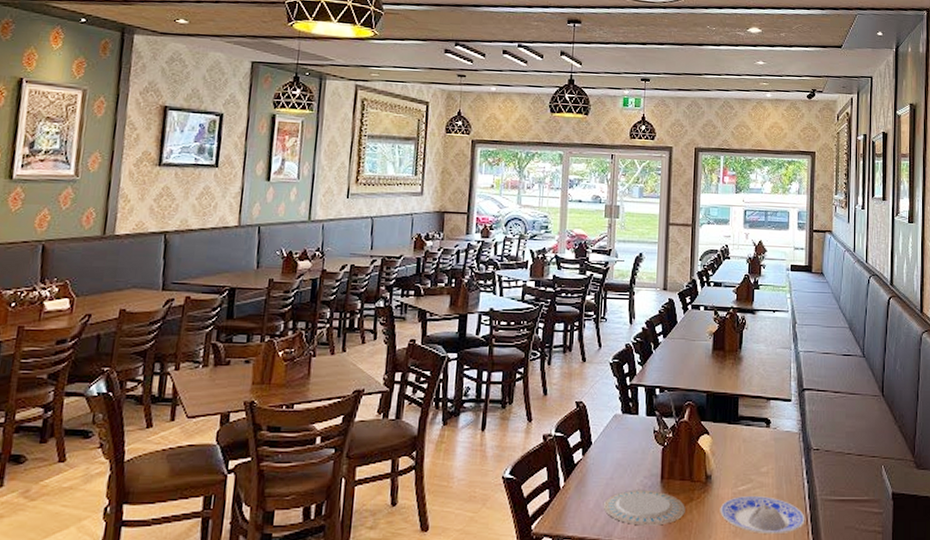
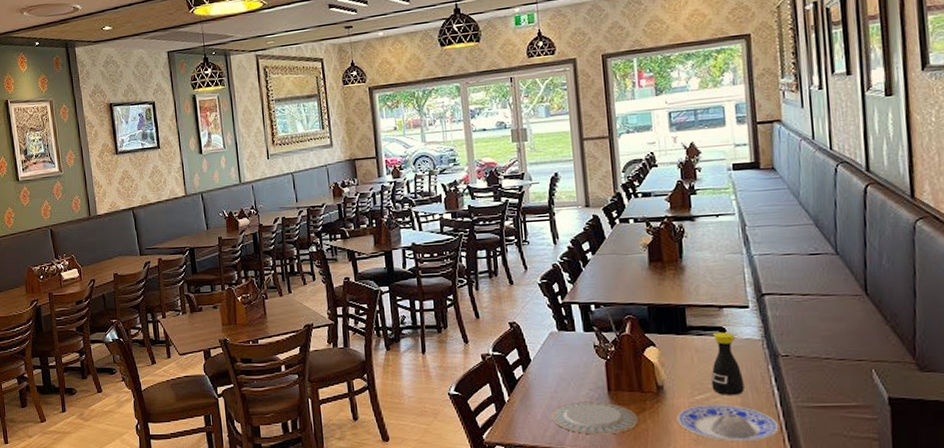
bottle: none [753,423,781,486] -> present [711,332,745,395]

